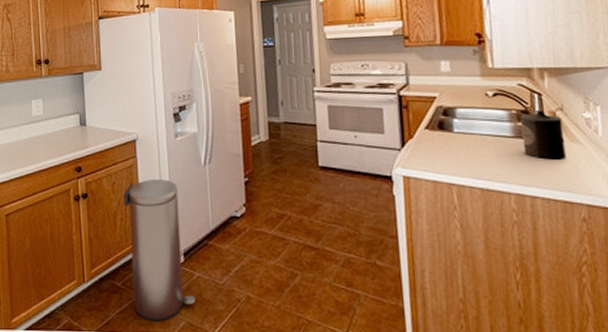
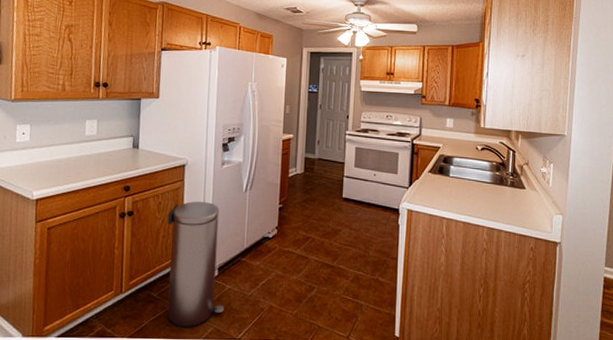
canister: present [520,110,566,160] -> none [497,164,527,203]

